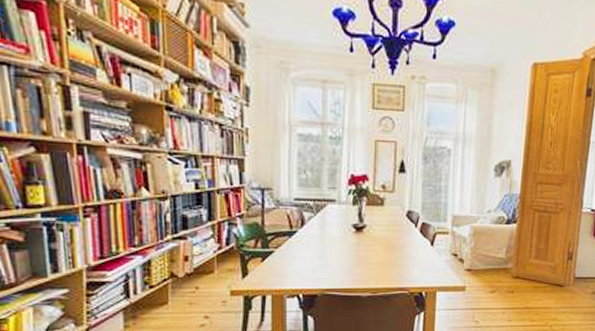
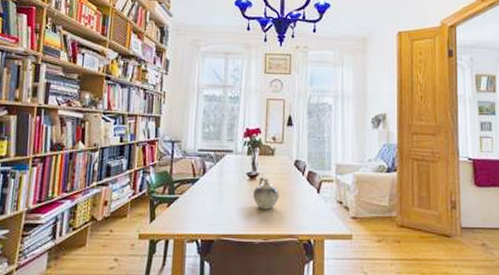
teapot: none [359,228,389,263] -> present [252,176,279,210]

